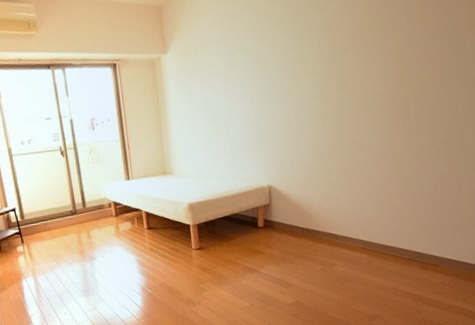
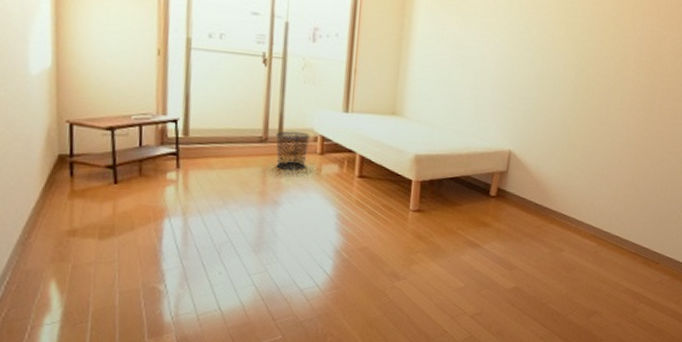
waste bin: none [81,201,107,233] -> present [276,131,310,170]

